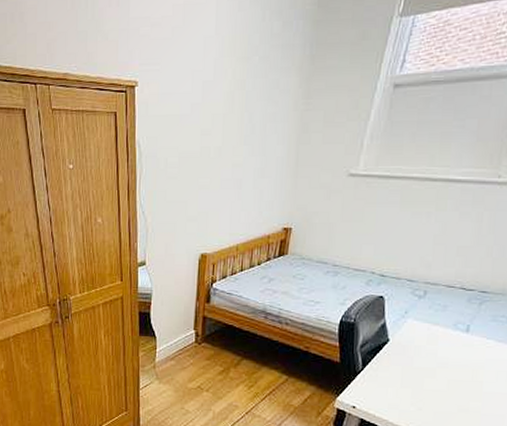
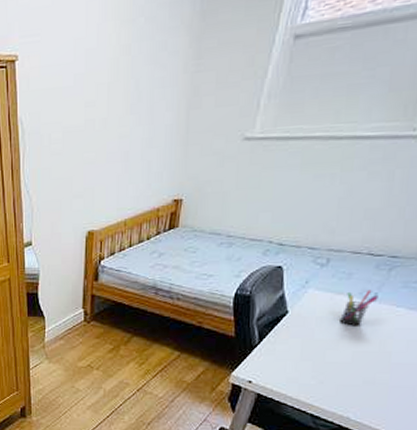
pen holder: none [436,322,471,356] -> present [340,290,379,326]

